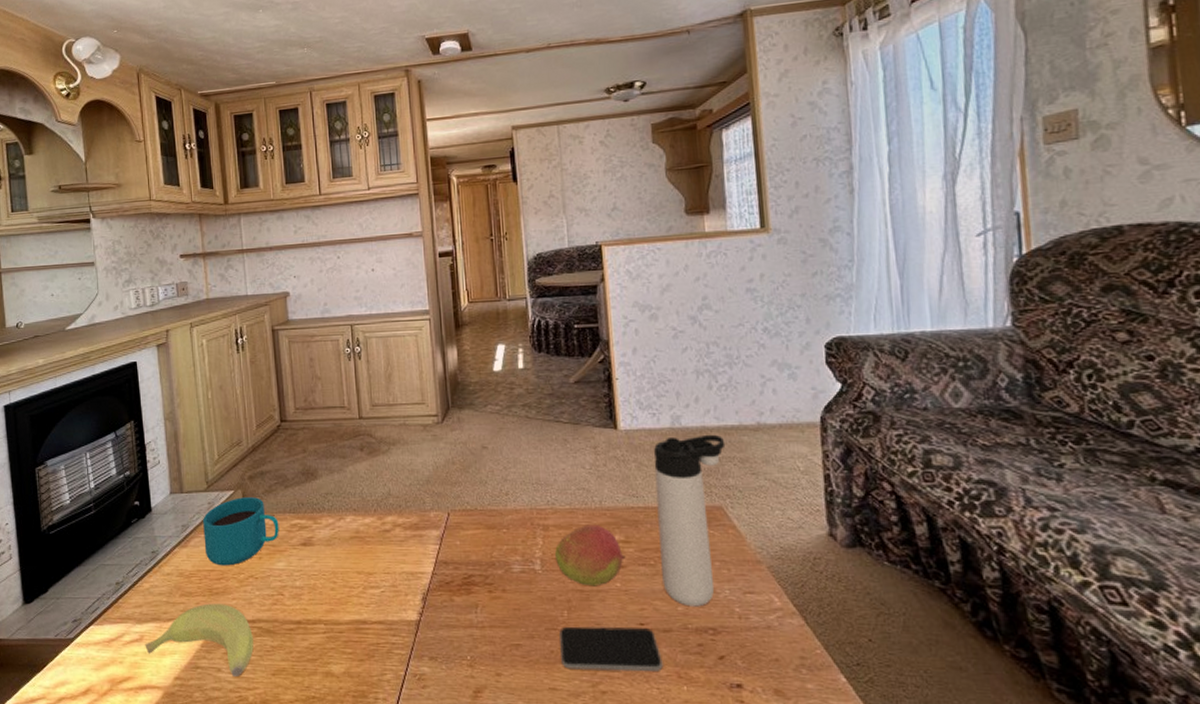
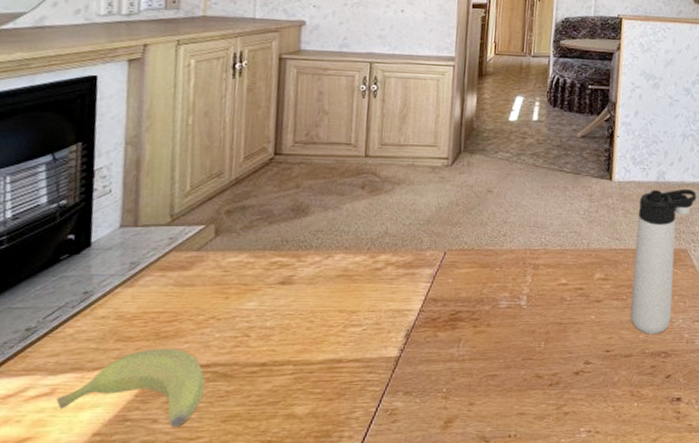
cup: present [203,497,279,566] -> none [157,233,256,307]
fruit: present [554,524,626,587] -> none [540,264,603,319]
smartphone: present [559,626,663,672] -> none [532,355,621,395]

